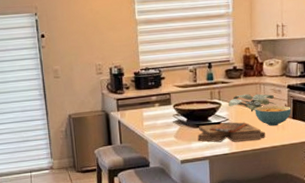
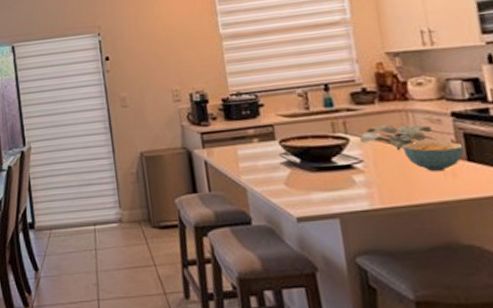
clipboard: present [197,121,265,143] -> none [318,164,426,194]

